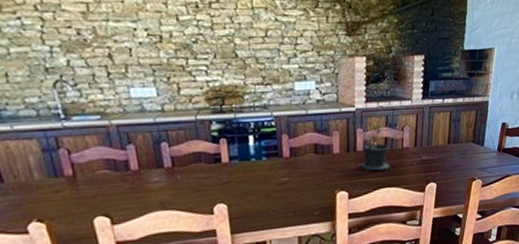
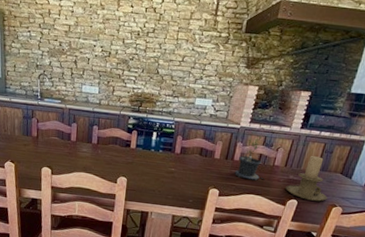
candle holder: none [420,128,465,180] -> present [284,156,327,202]

